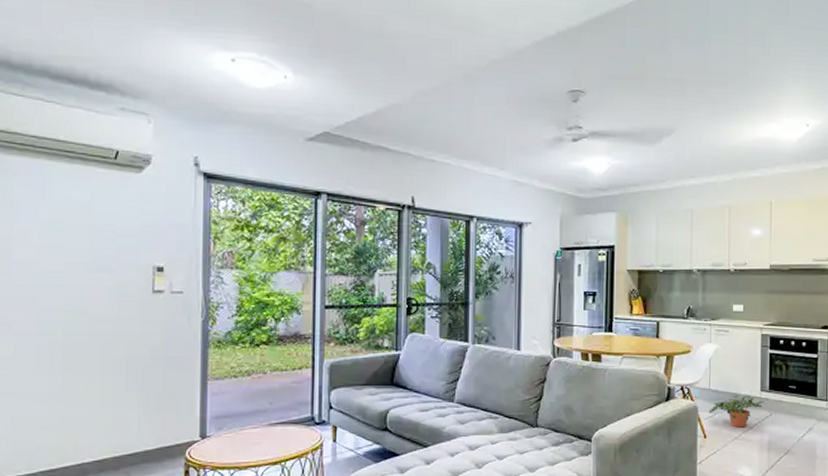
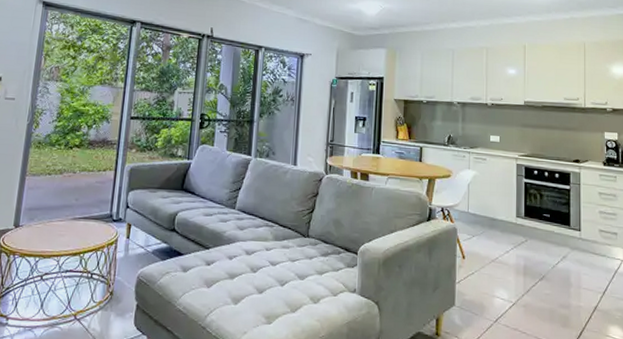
potted plant: present [709,395,765,428] -> none [467,220,520,251]

